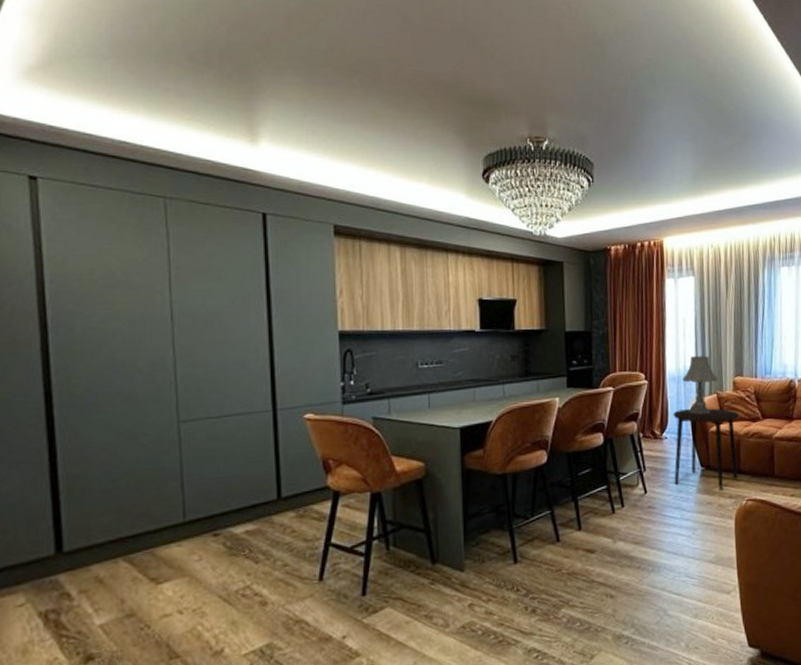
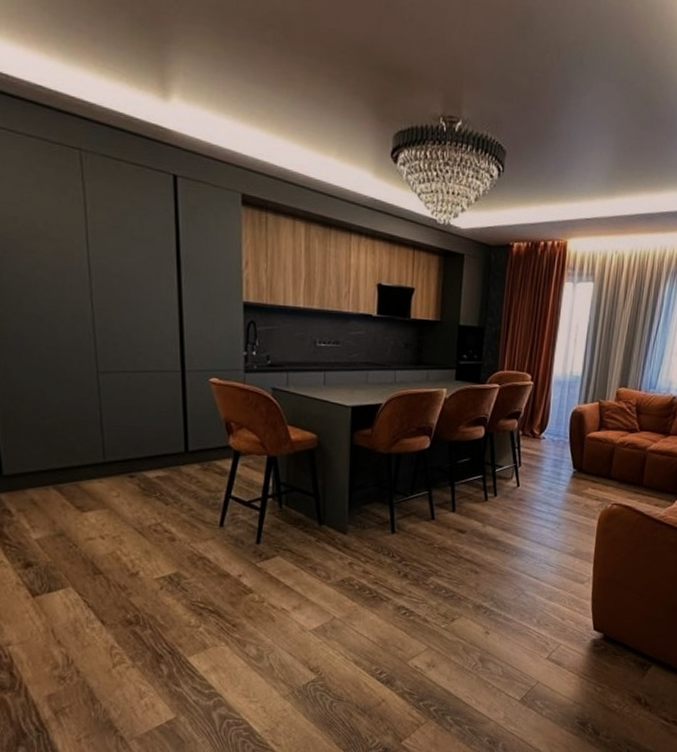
side table: present [673,408,740,491] -> none [546,413,619,493]
table lamp: present [682,356,718,414] -> none [567,363,602,420]

